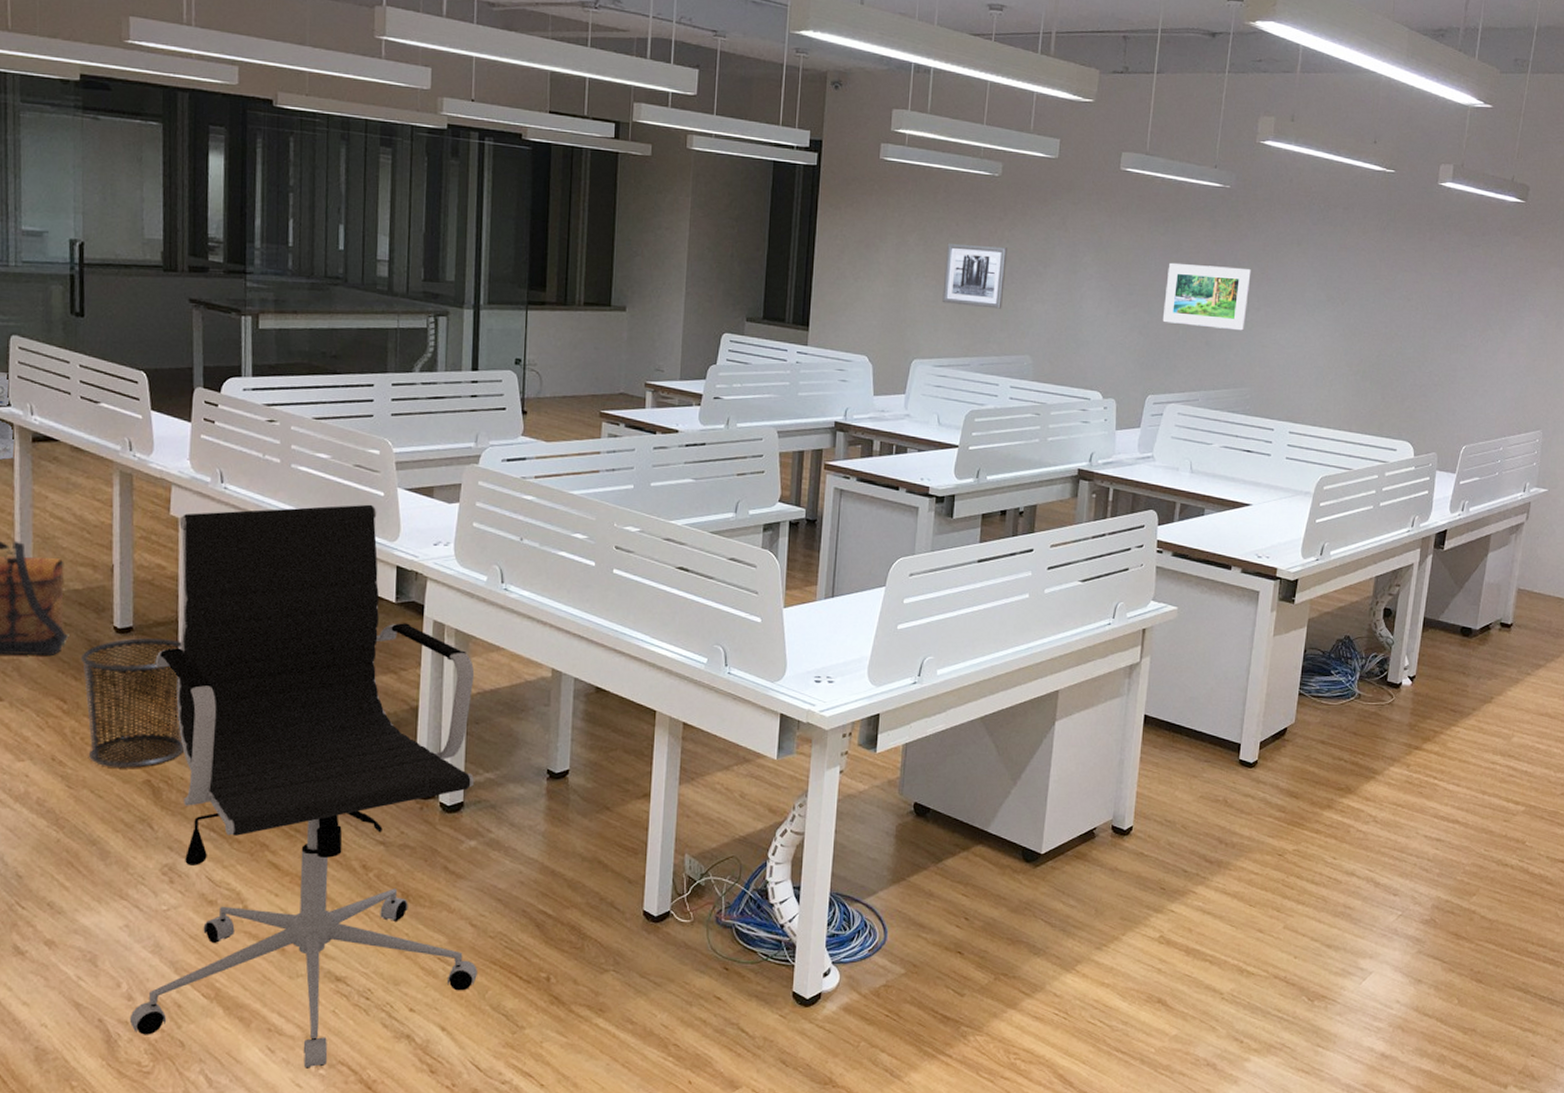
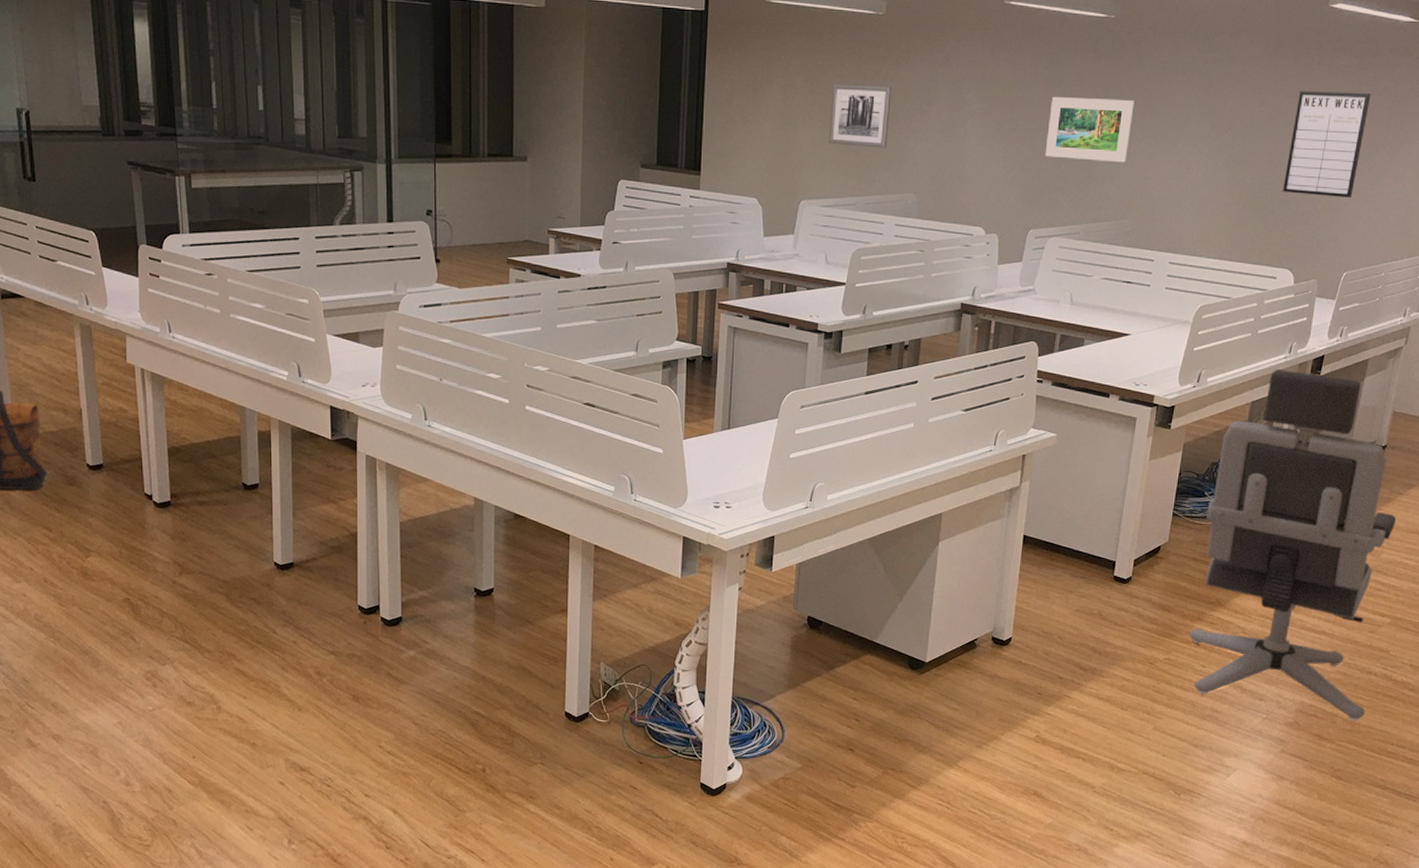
waste bin: present [81,638,184,768] -> none [61,474,156,588]
office chair: present [129,504,477,1068] -> none [125,350,422,844]
office chair: none [1319,544,1526,918] -> present [1189,370,1397,721]
writing board: none [1400,265,1482,372] -> present [1283,91,1371,198]

